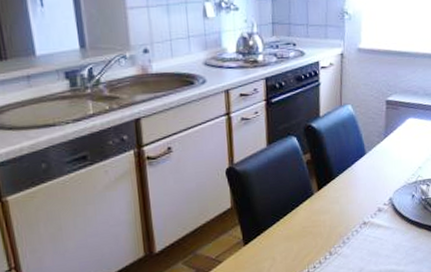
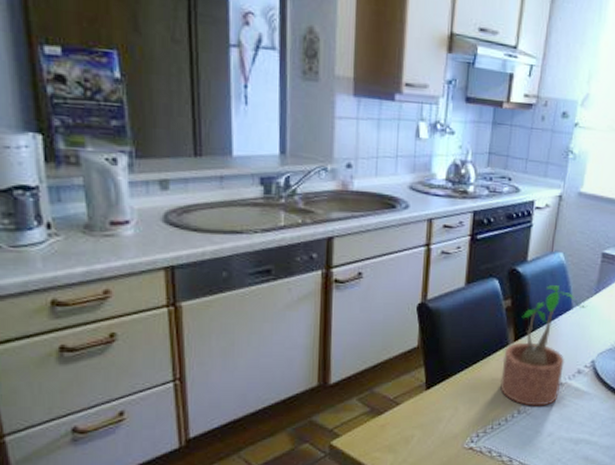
potted plant: none [310,135,379,248] -> present [500,285,588,406]

